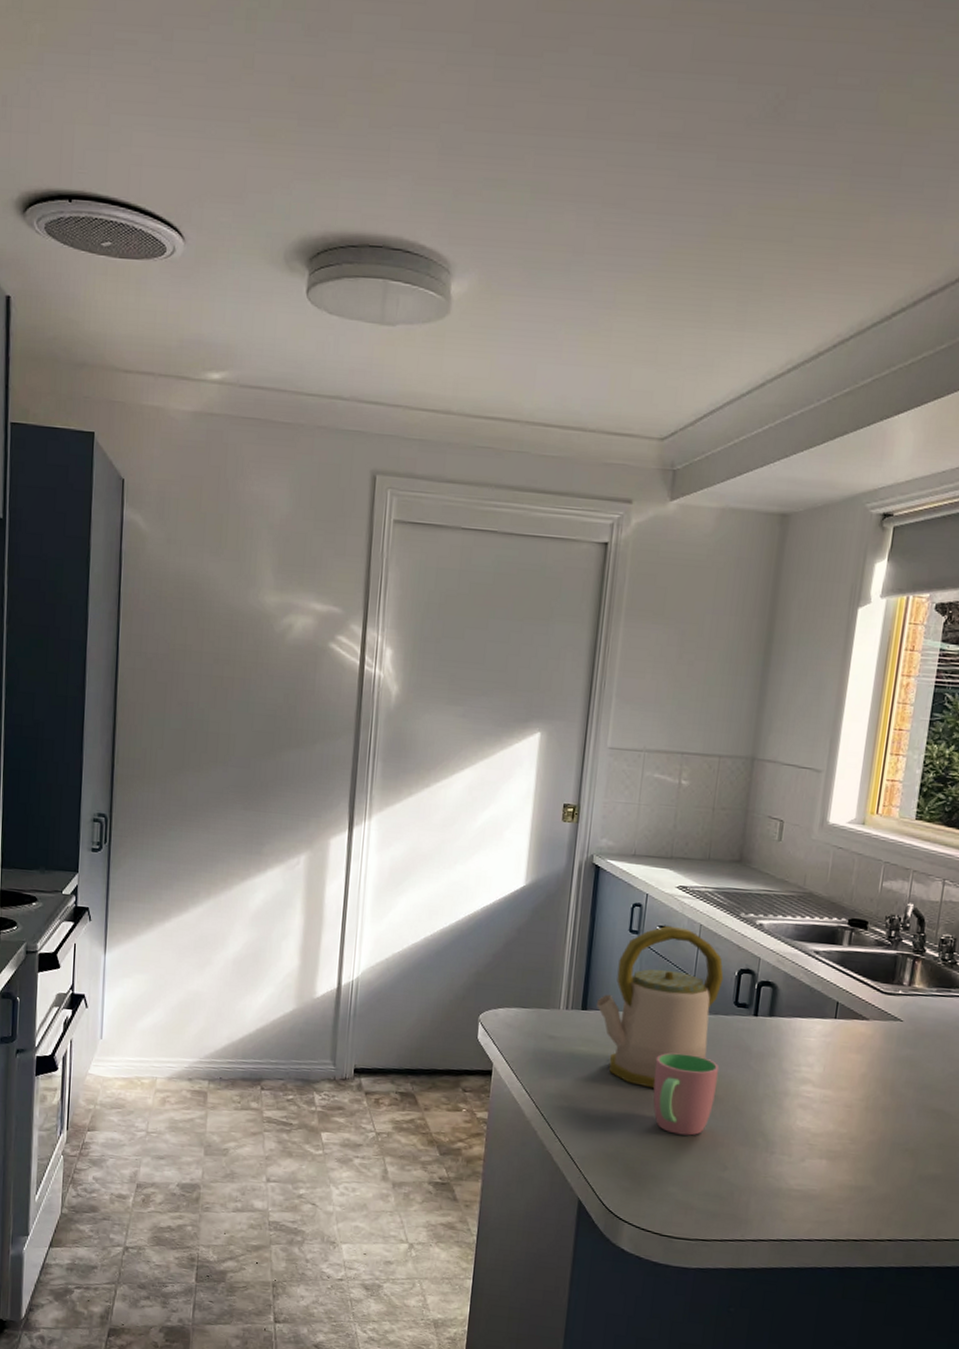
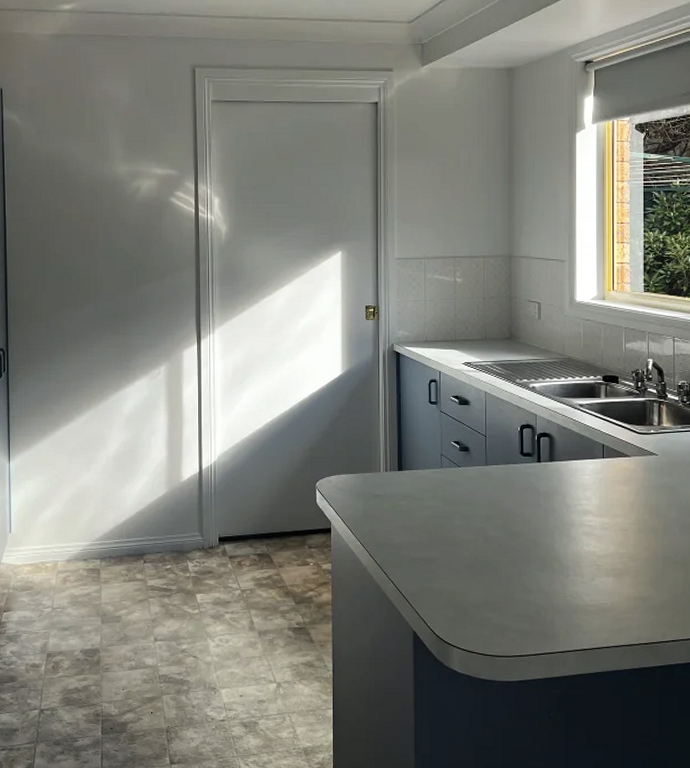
kettle: present [596,925,724,1089] -> none [409,395,509,531]
cup: present [653,1052,720,1136] -> none [463,499,515,567]

